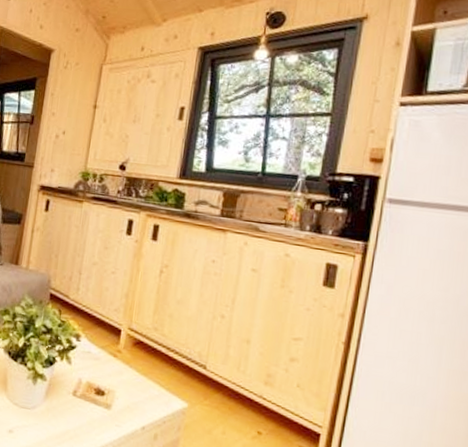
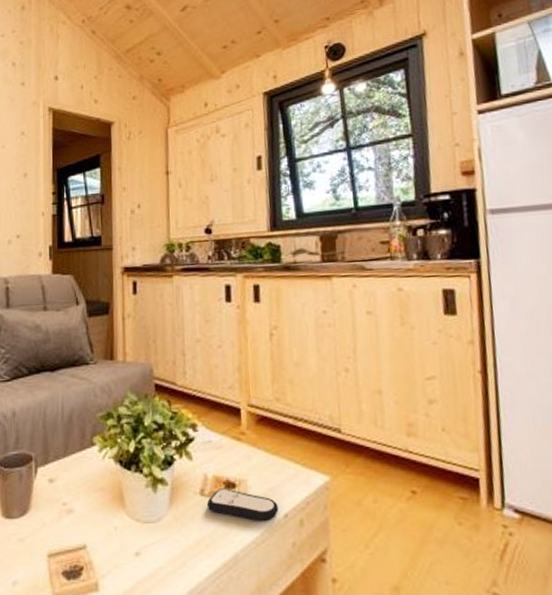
remote control: none [76,393,138,430] -> present [206,488,279,522]

